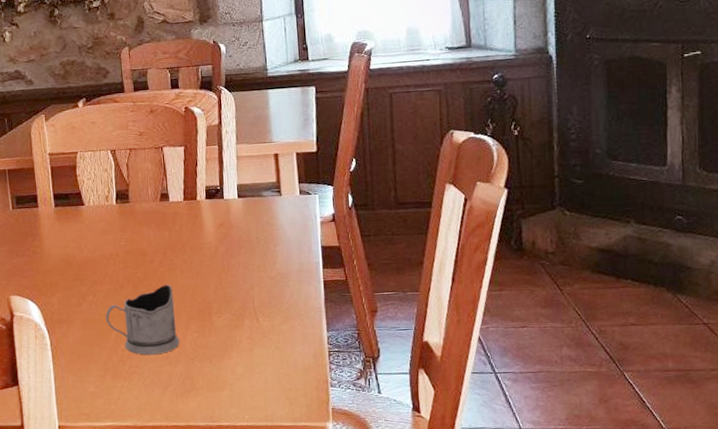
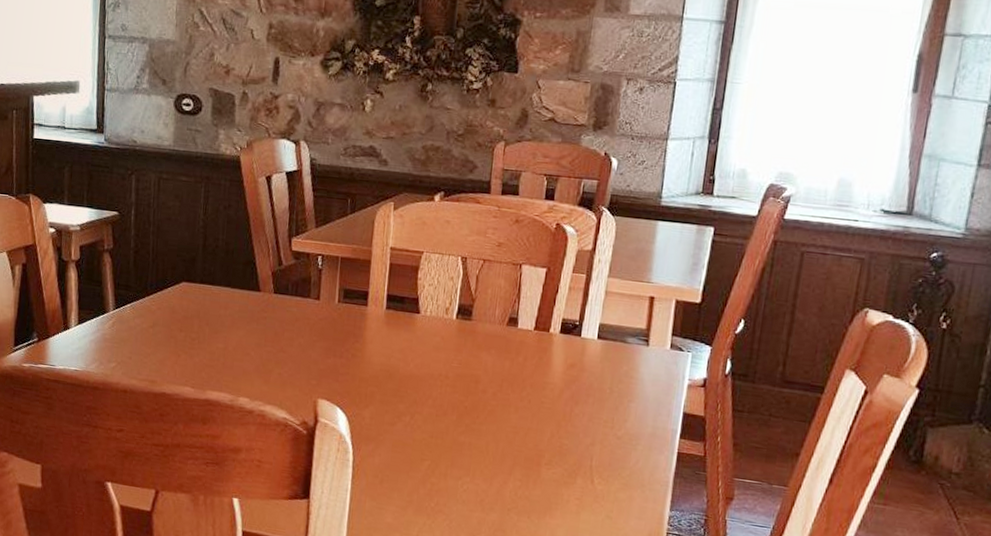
tea glass holder: present [105,285,180,356] -> none [419,421,502,497]

